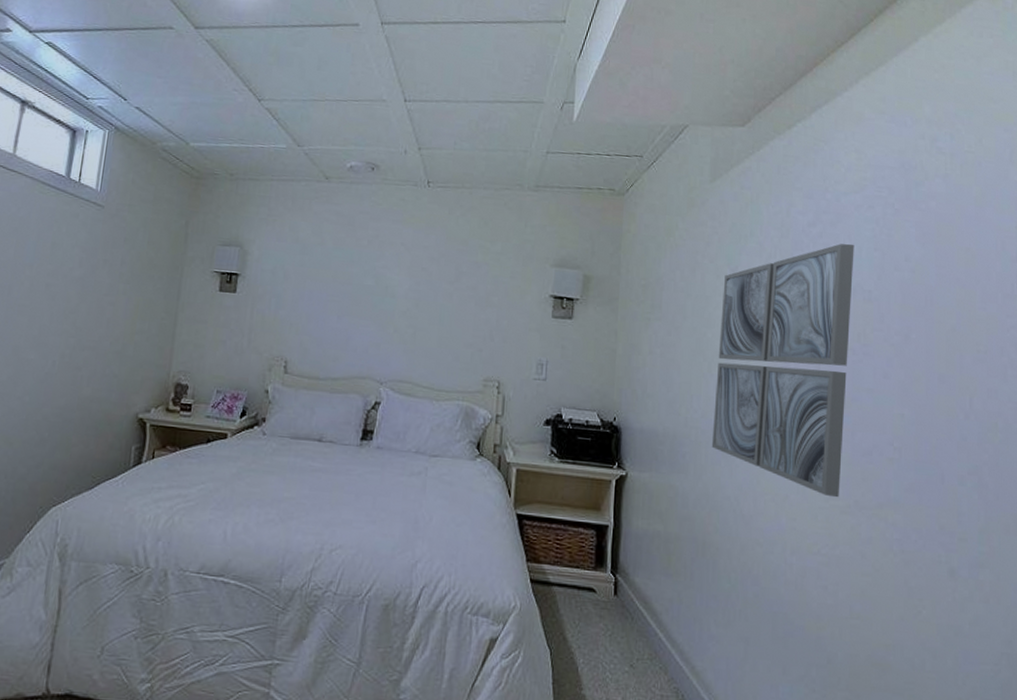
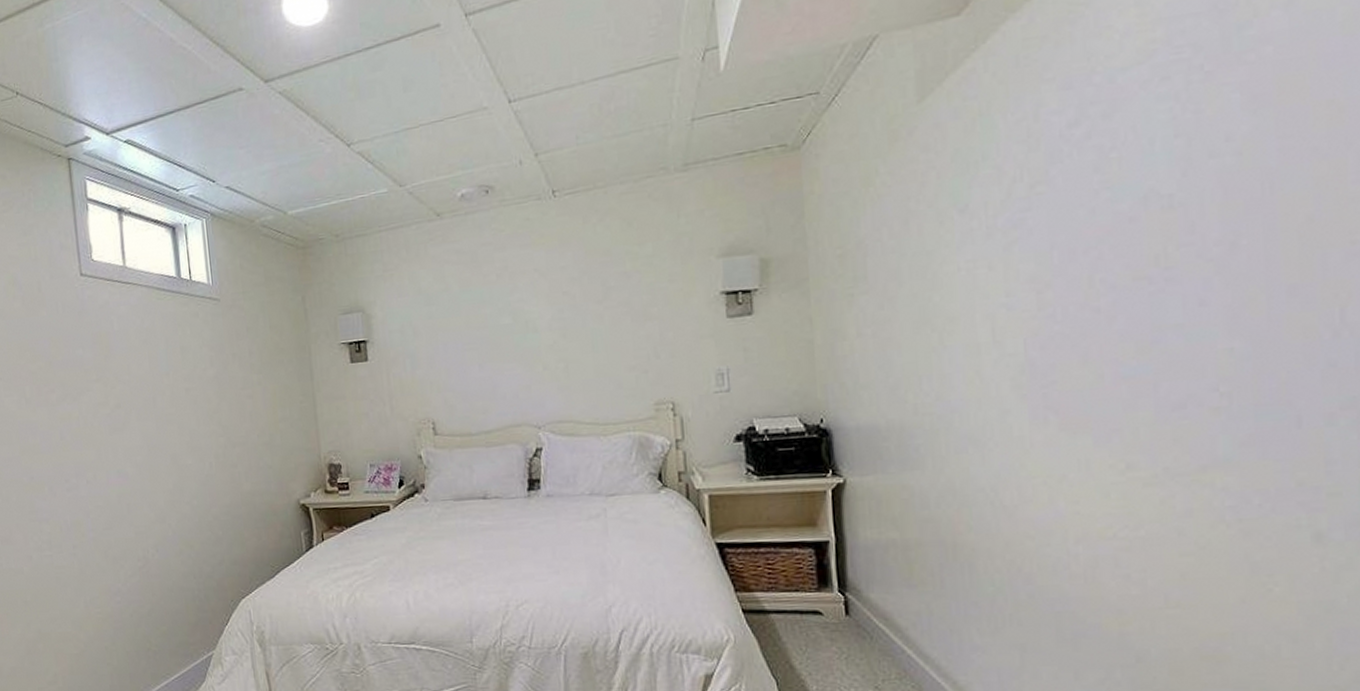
wall art: present [711,244,854,498] -> none [949,136,1143,469]

